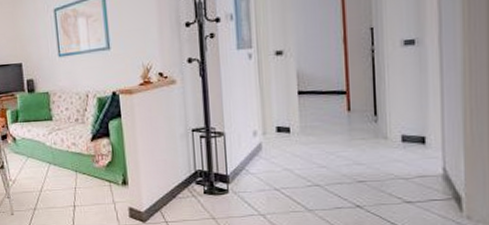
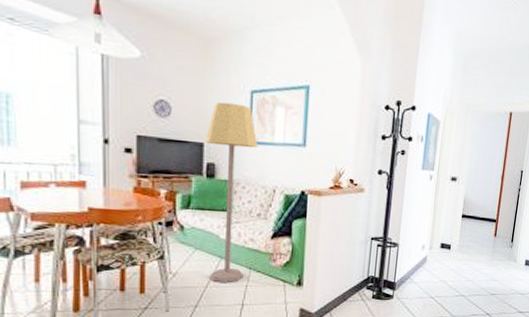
lamp: none [22,23,71,187] -> present [204,102,258,283]

